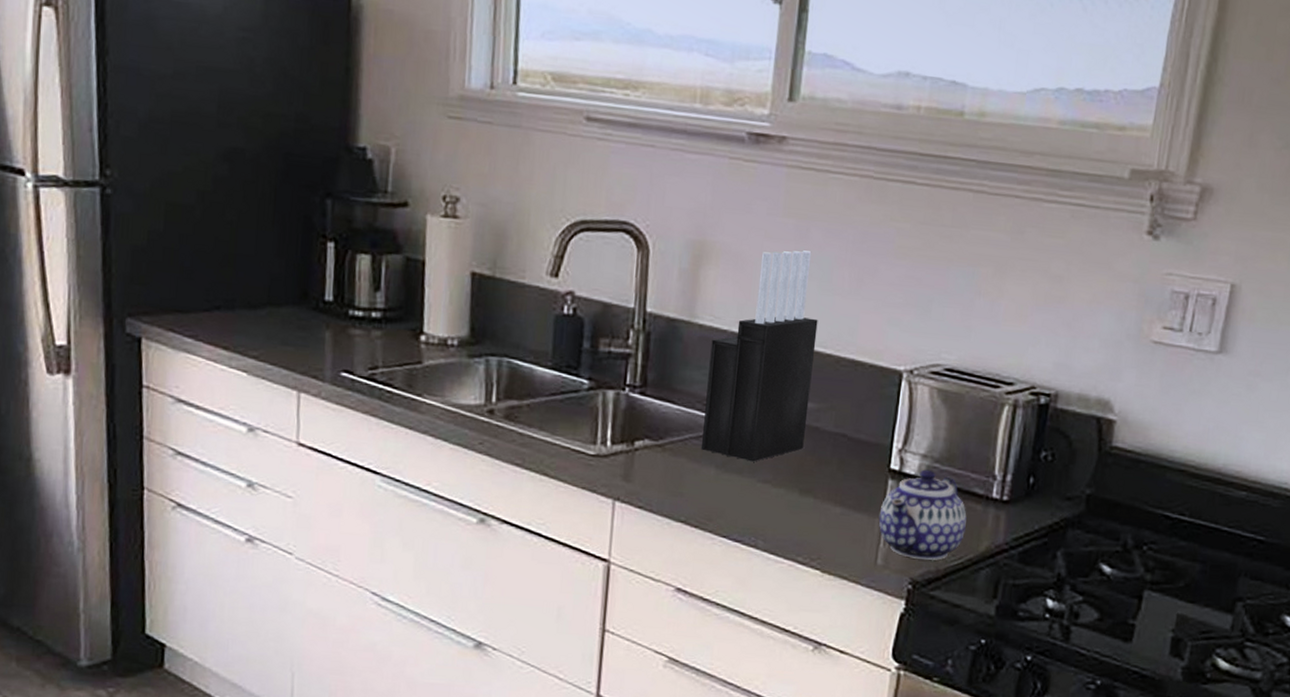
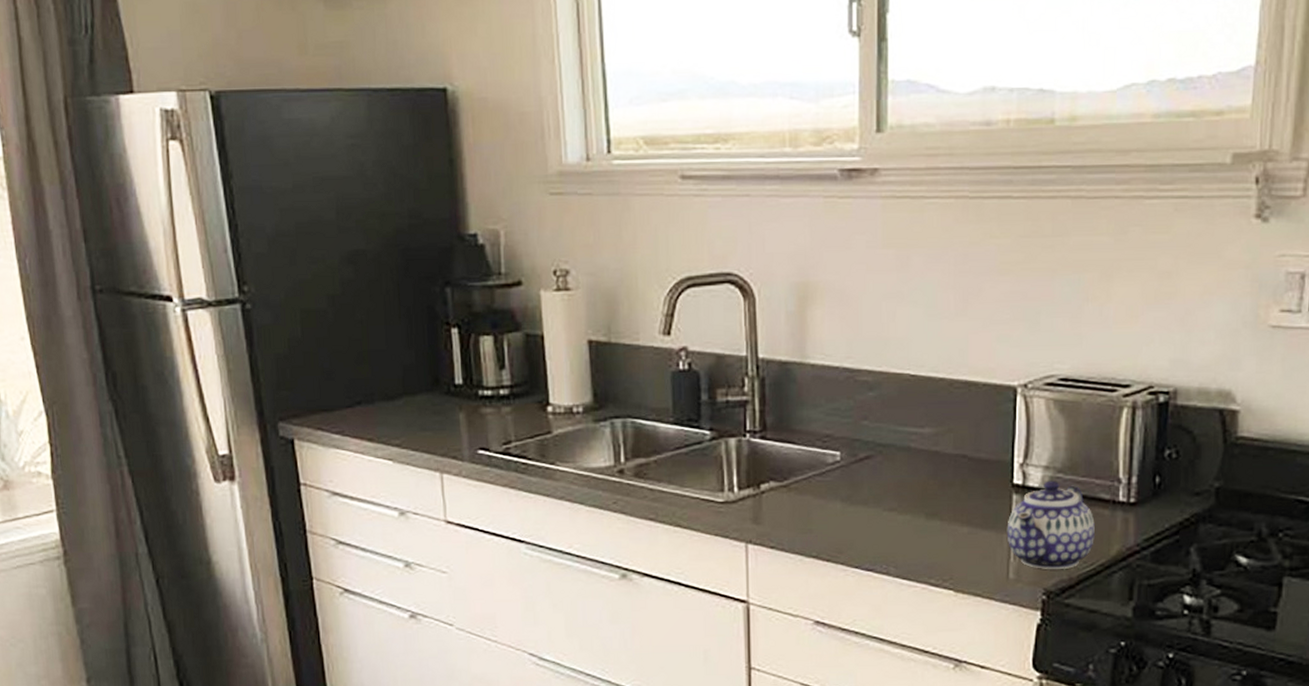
knife block: present [700,250,818,462] -> none [824,279,928,492]

